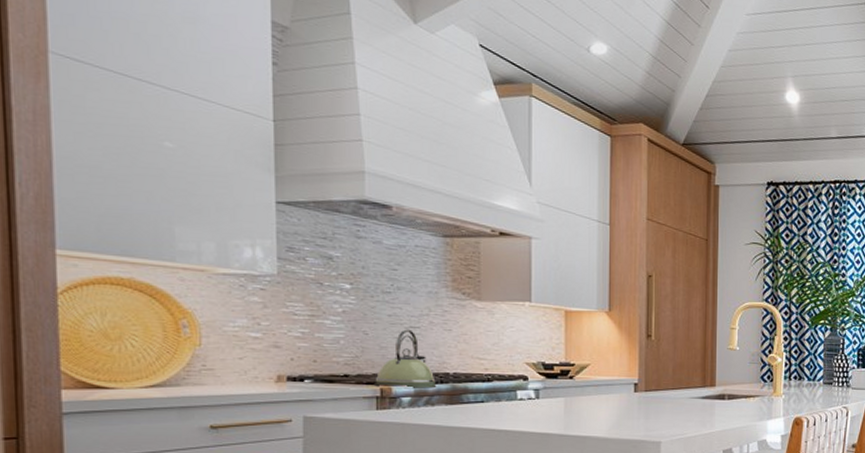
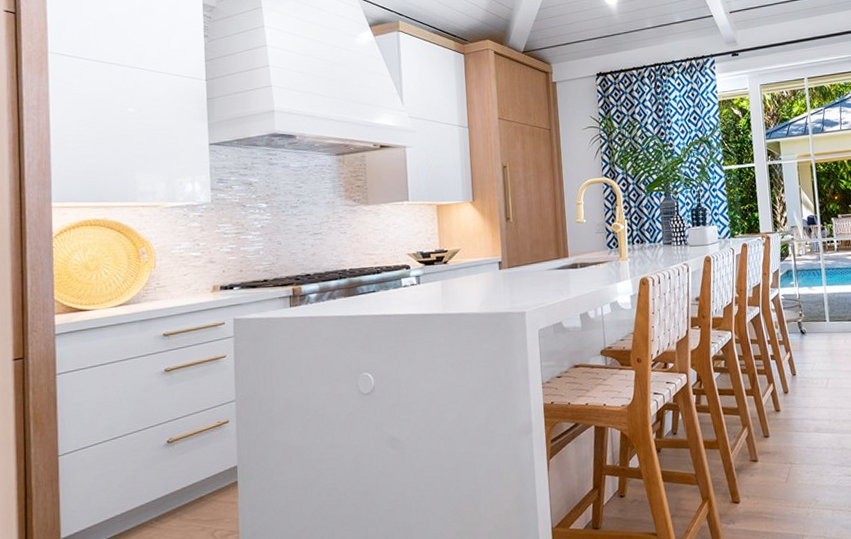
kettle: present [373,329,437,390] -> none [287,236,337,288]

